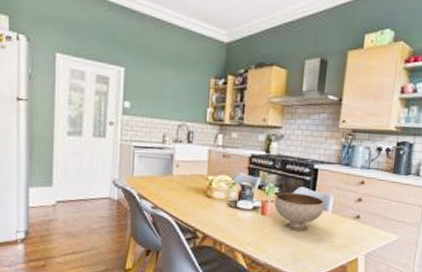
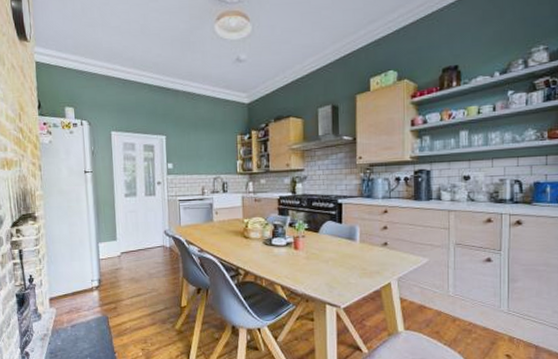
bowl: present [274,192,325,232] -> none [304,227,352,262]

